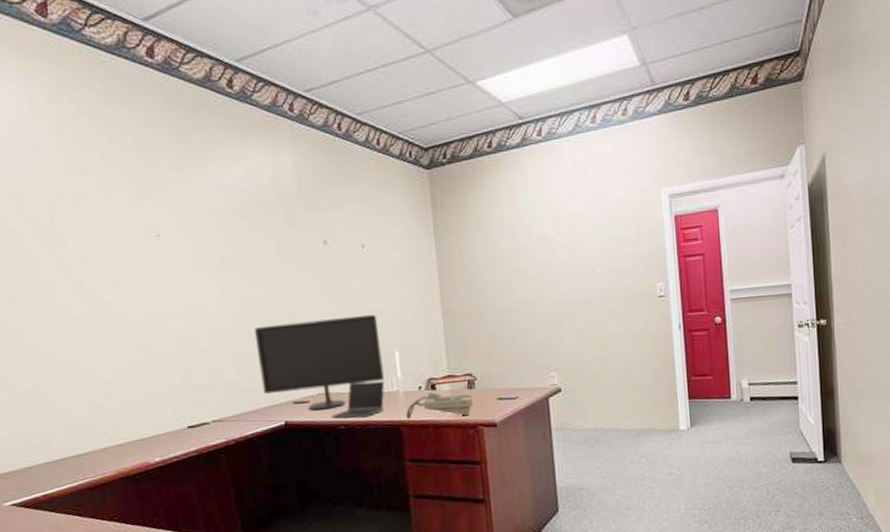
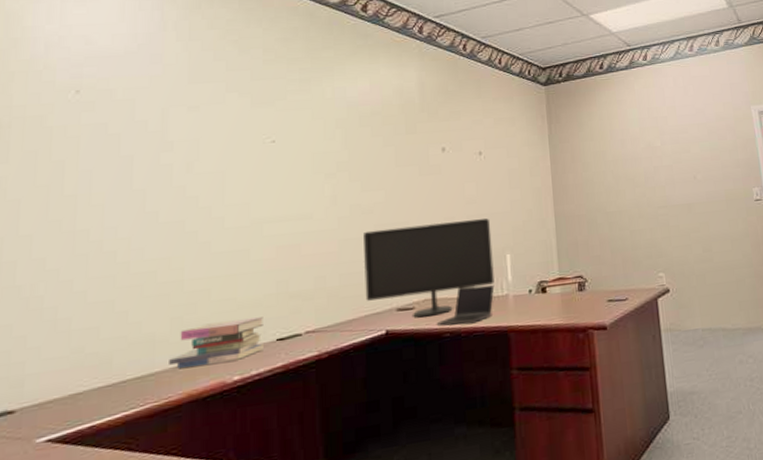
books: none [98,406,178,449] -> present [169,317,265,368]
telephone: present [406,391,474,420] -> none [515,295,584,325]

